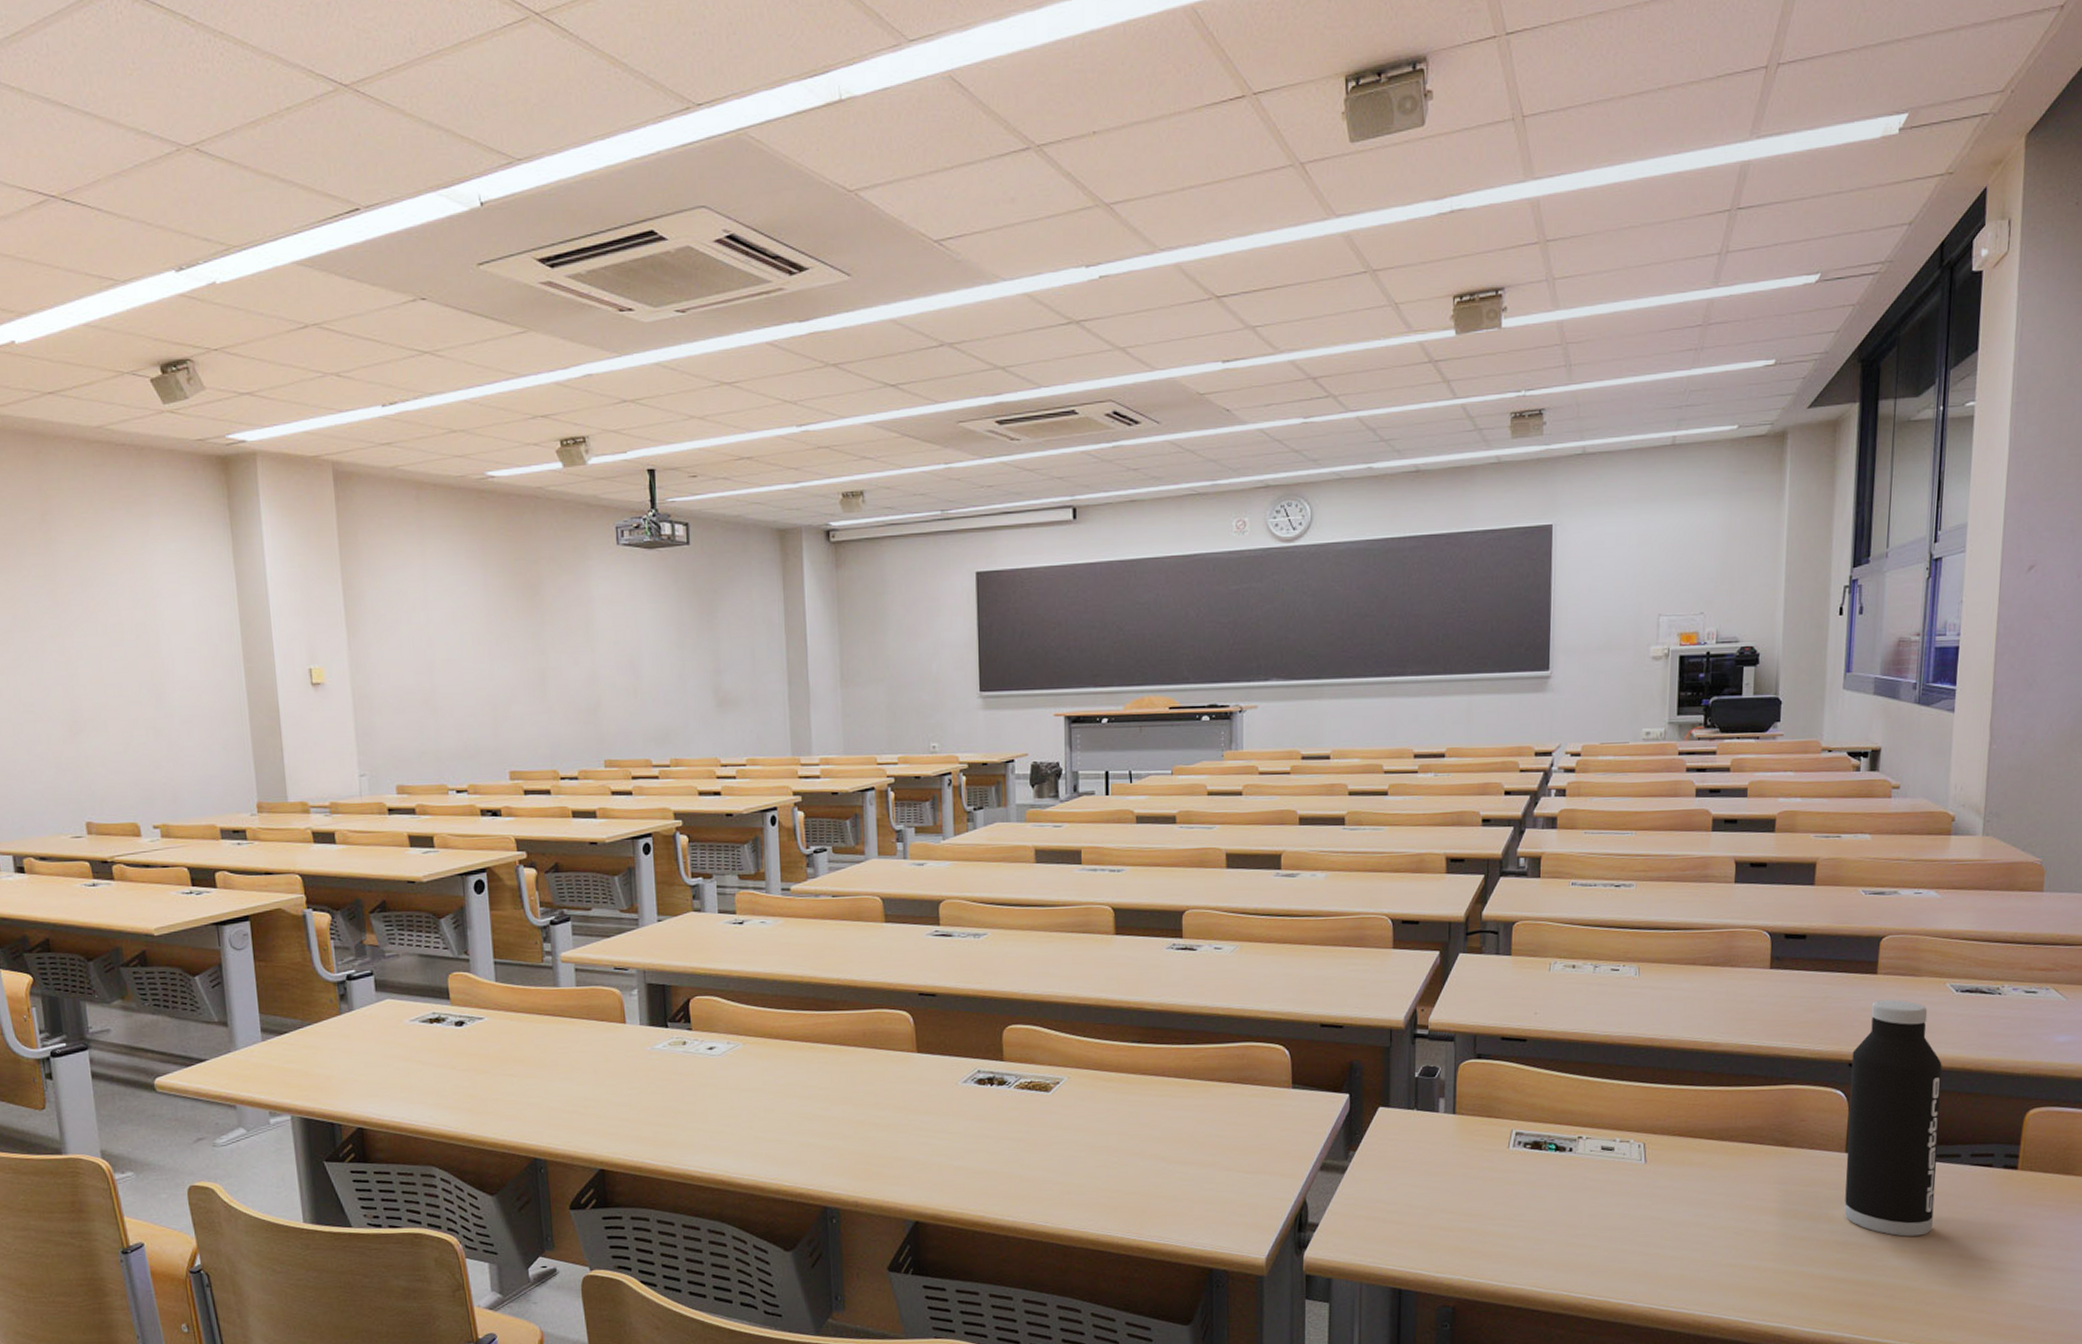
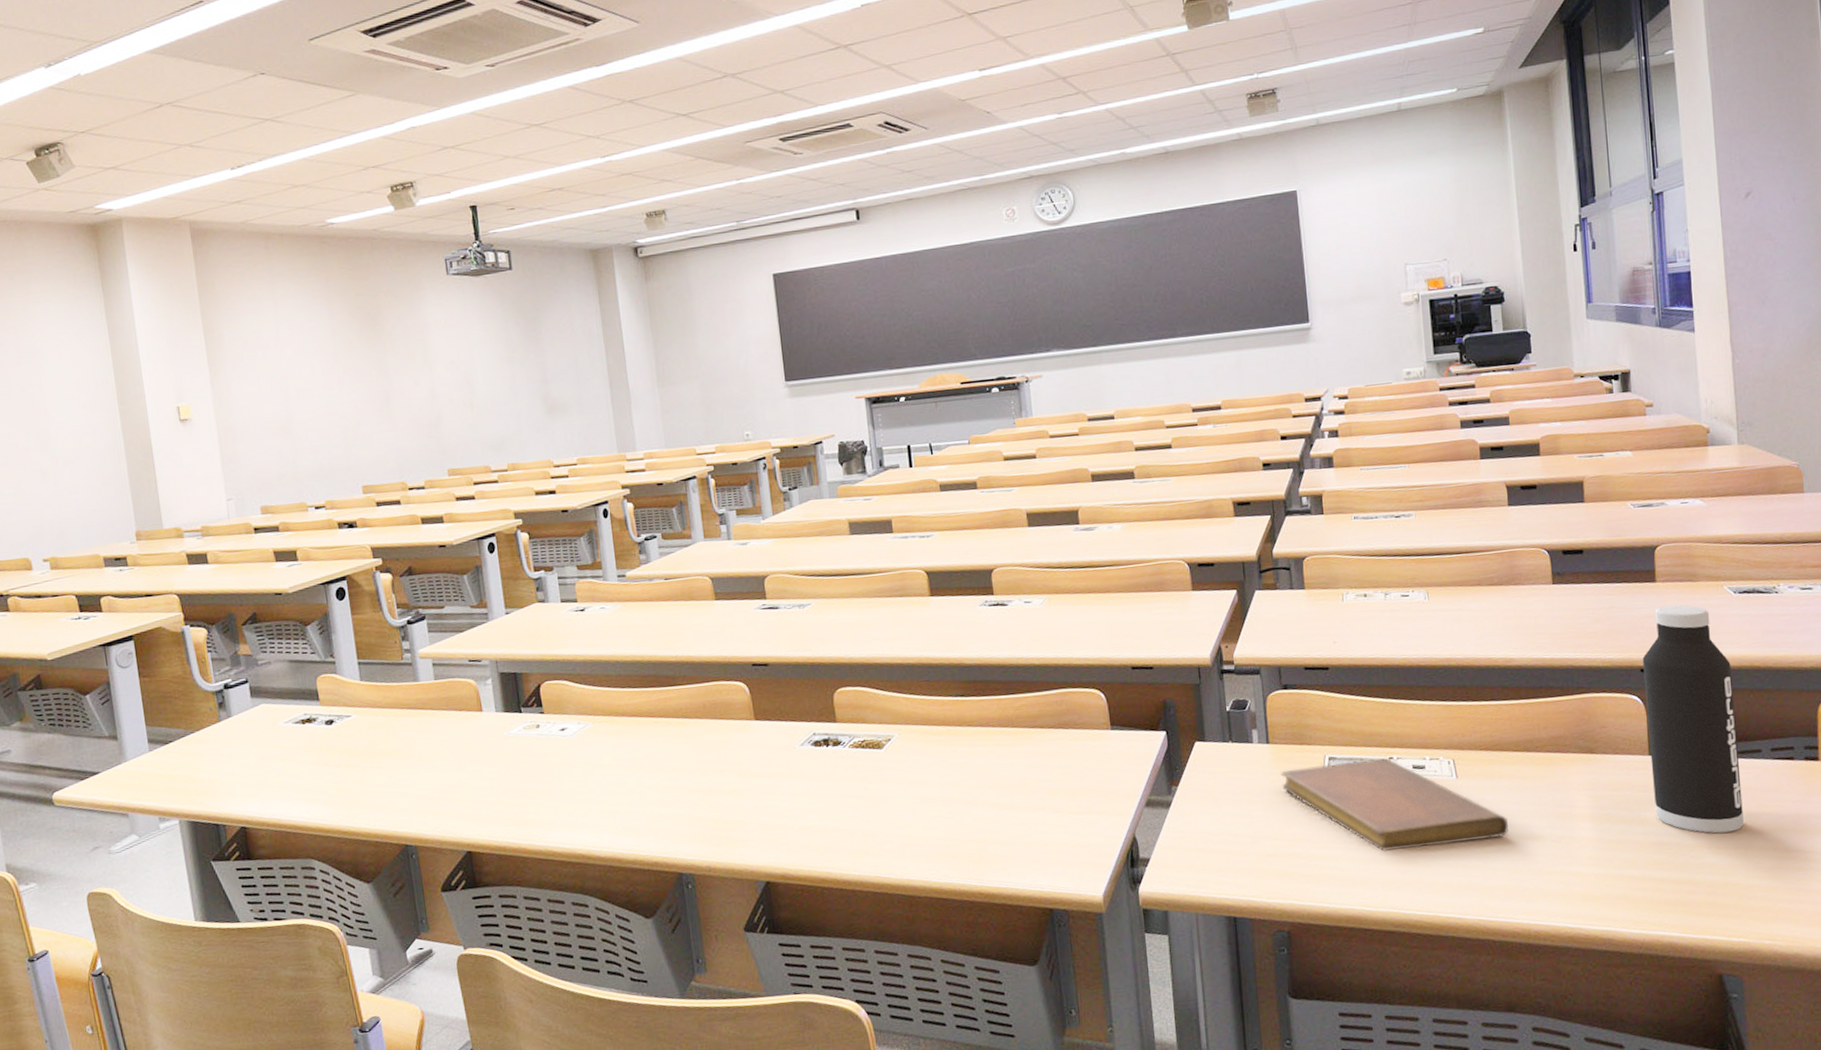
notebook: none [1464,1136,1693,1233] -> present [1281,758,1509,852]

